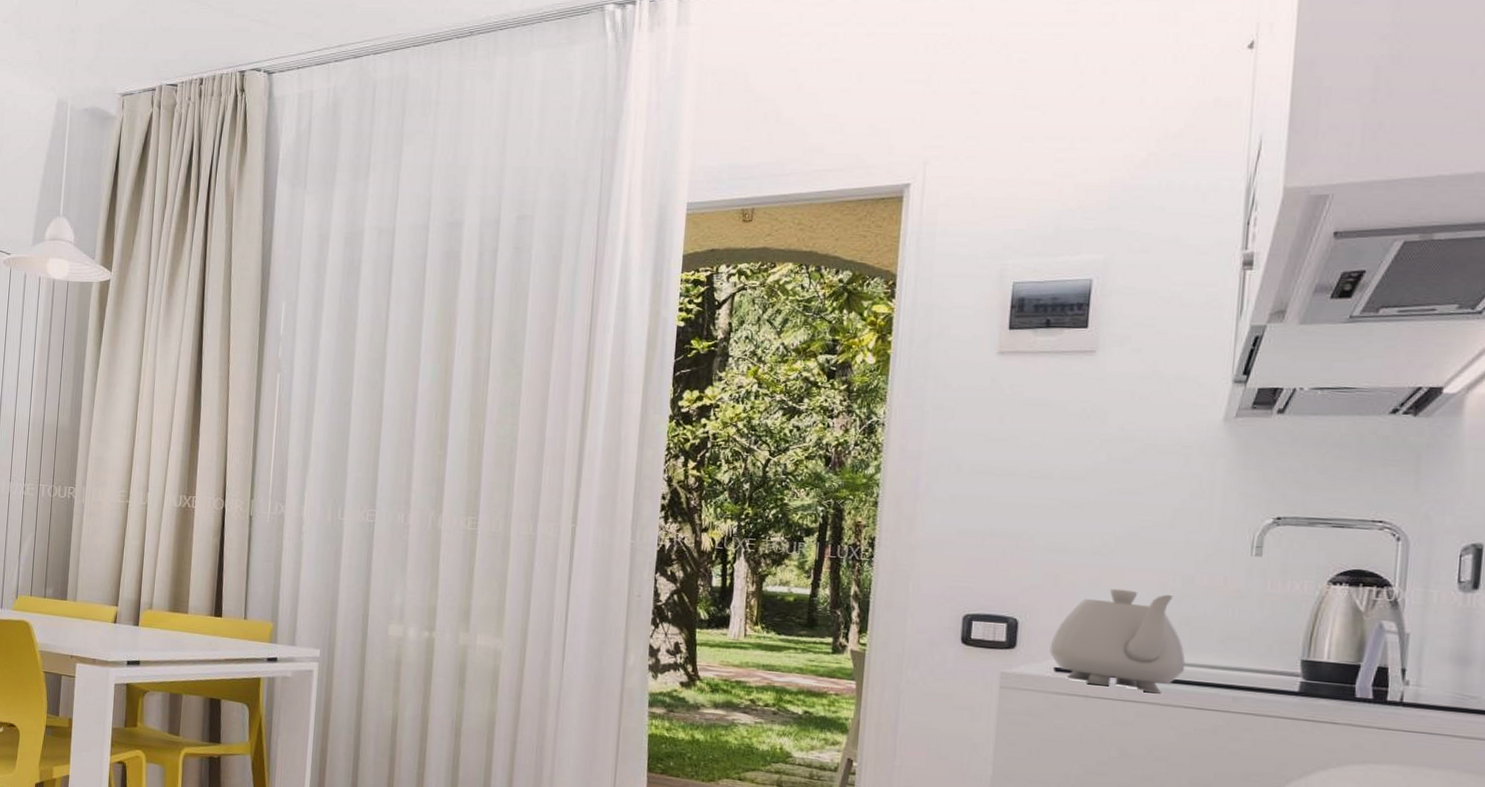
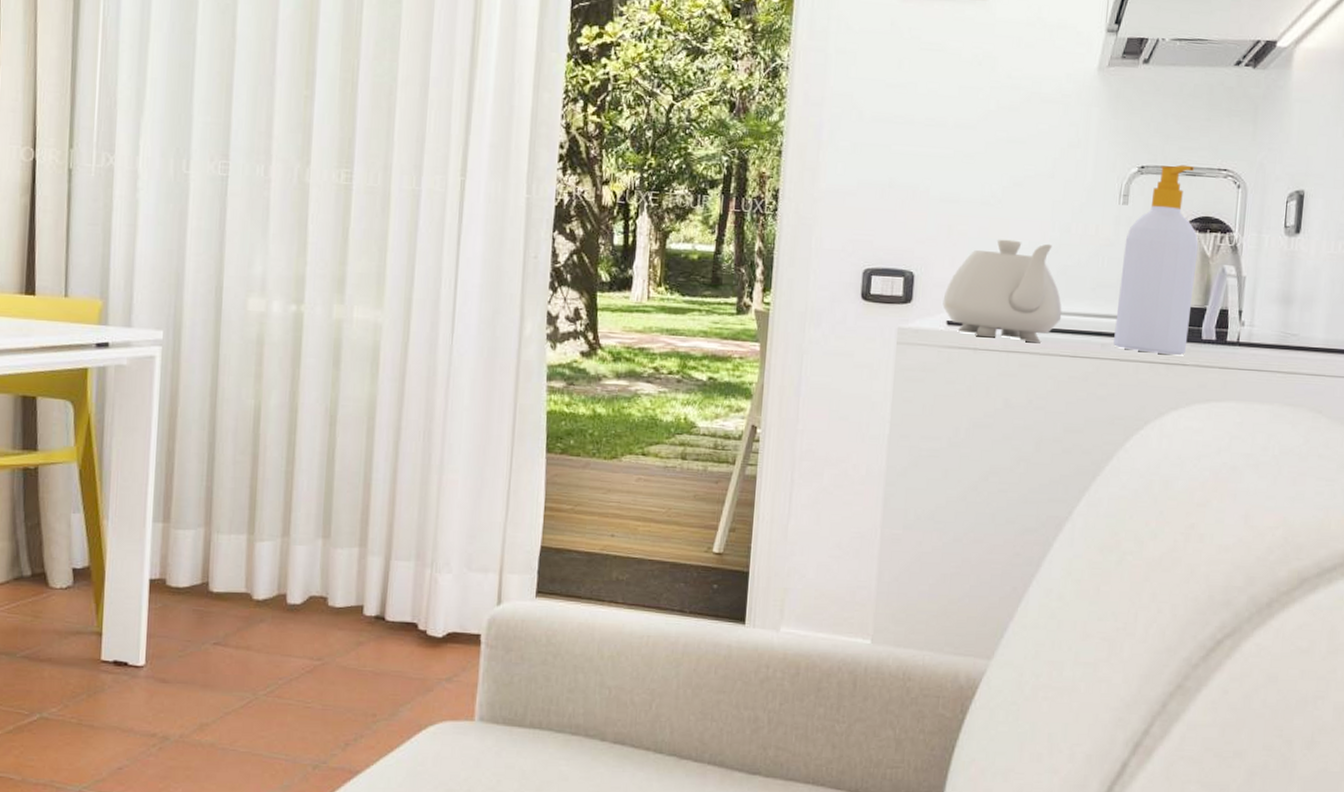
soap bottle: none [1247,516,1349,714] -> present [1113,164,1199,356]

